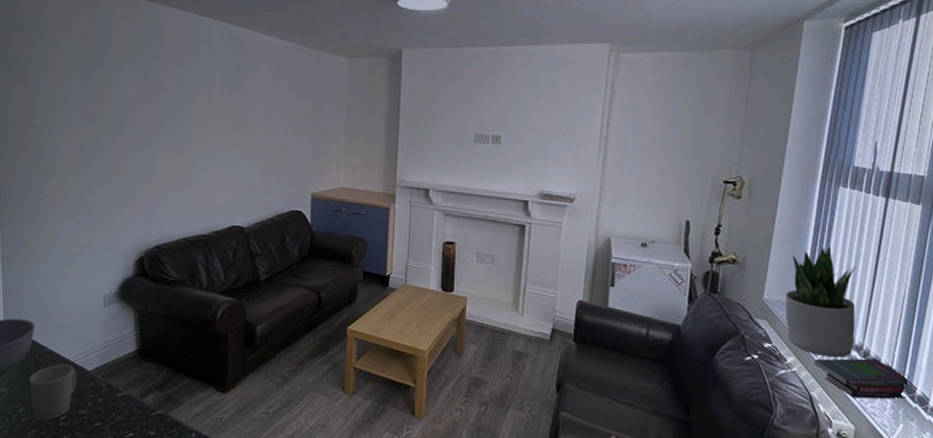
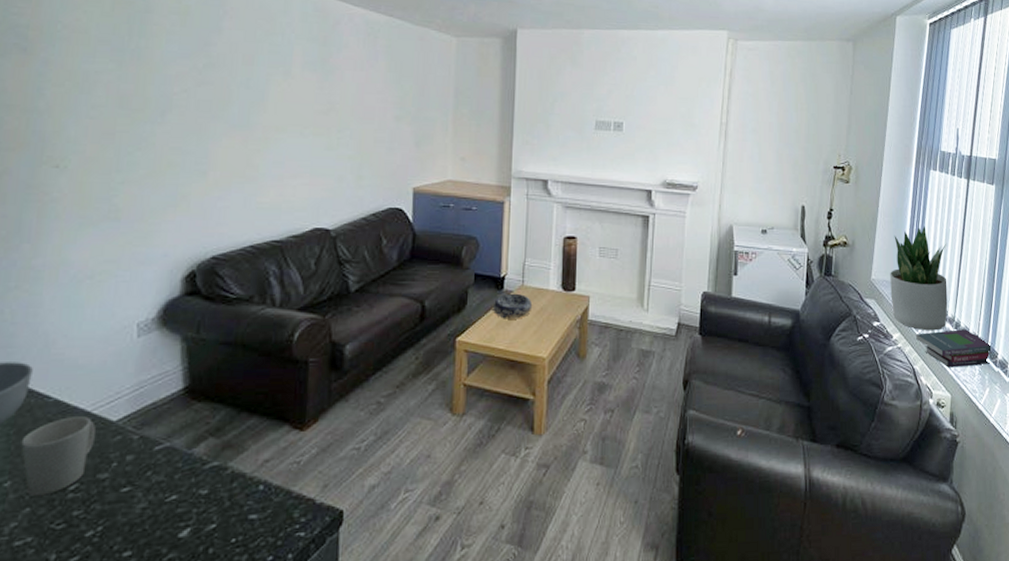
decorative bowl: none [378,290,415,314] -> present [492,293,533,319]

